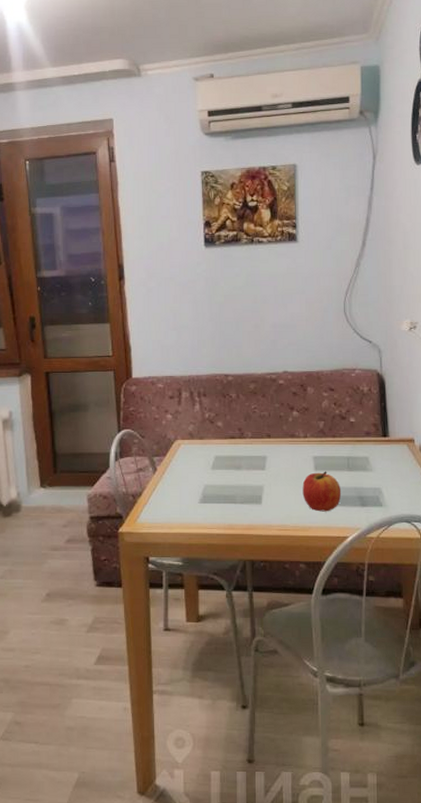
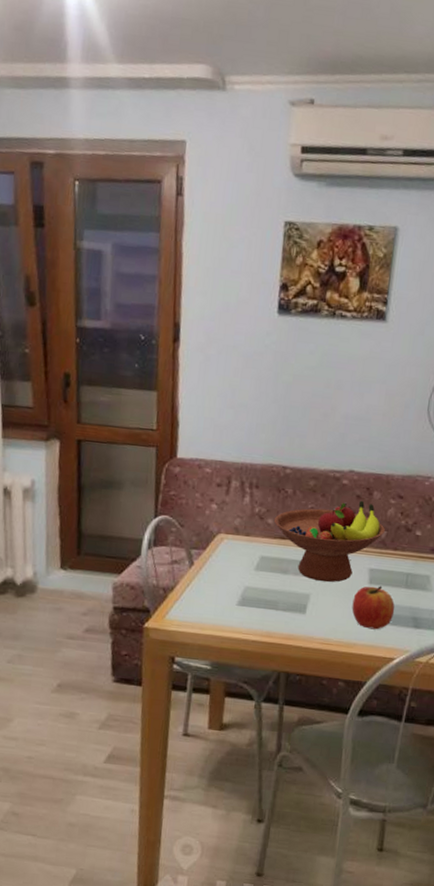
fruit bowl: none [224,396,322,473] -> present [274,500,385,582]

